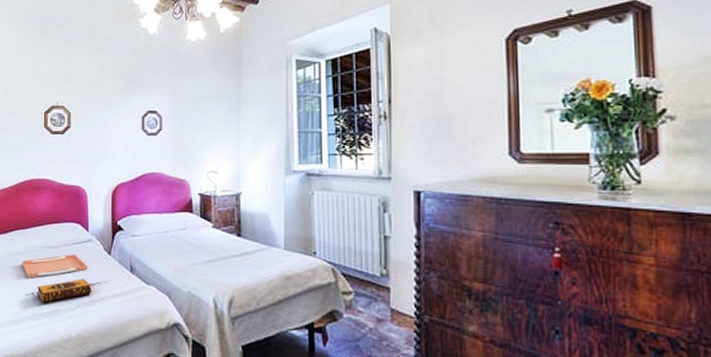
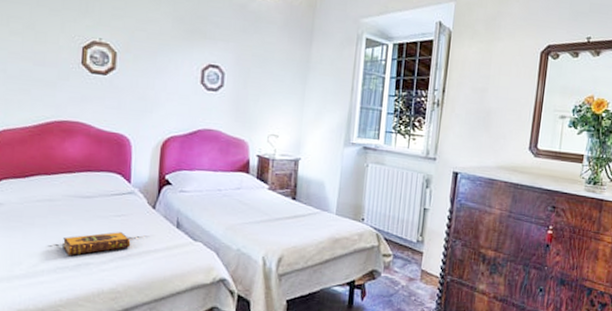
serving tray: present [21,254,87,278] -> none [43,206,127,229]

